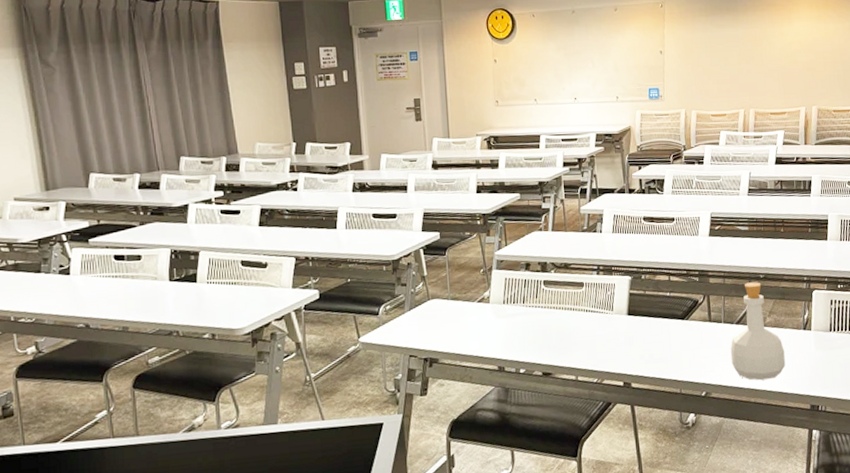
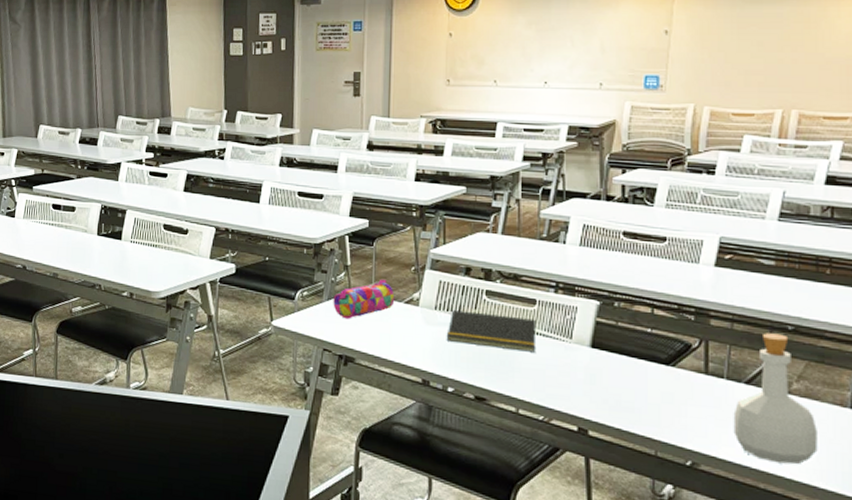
pencil case: none [414,283,469,325] -> present [333,279,395,319]
notepad: none [515,299,586,330] -> present [446,310,537,352]

